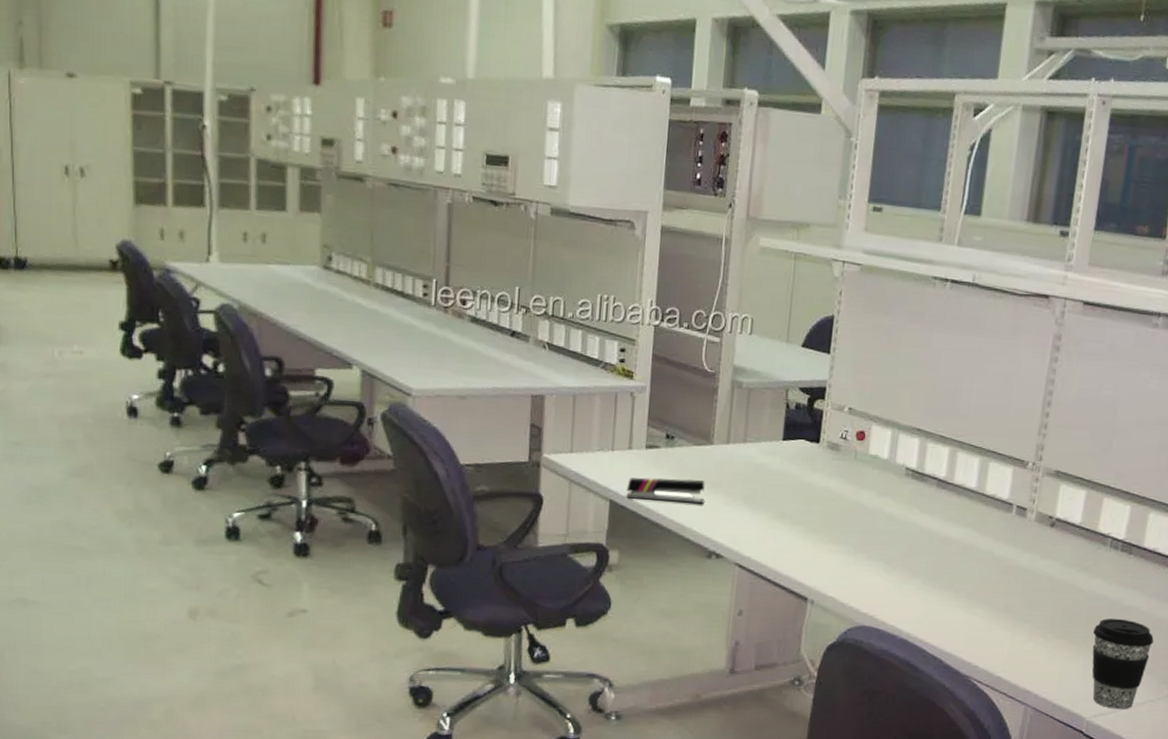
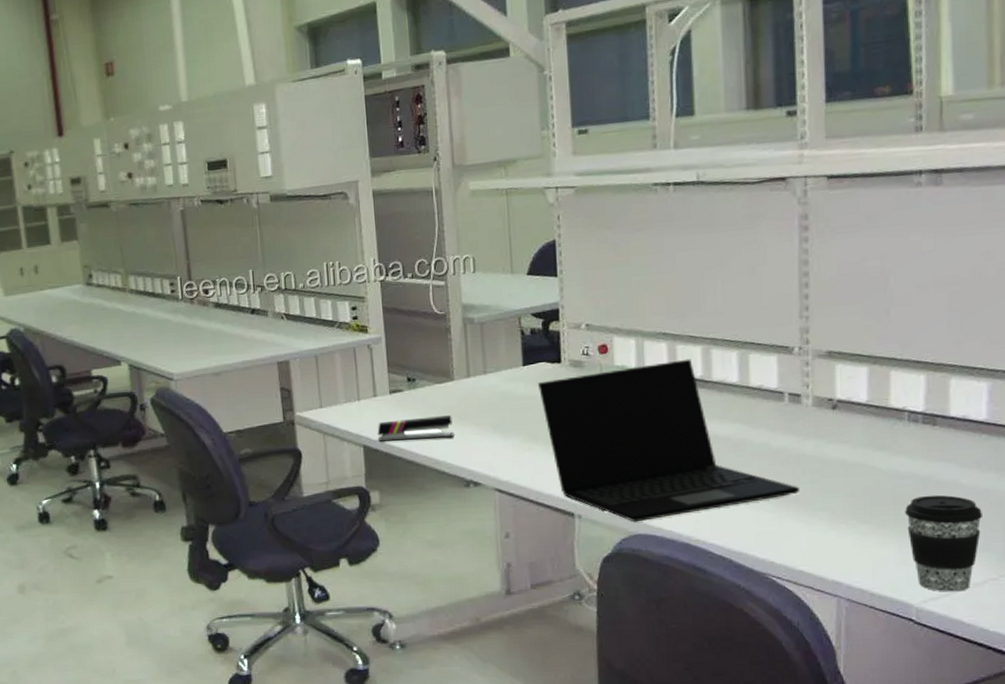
laptop: none [794,458,1012,614] -> present [538,359,801,522]

